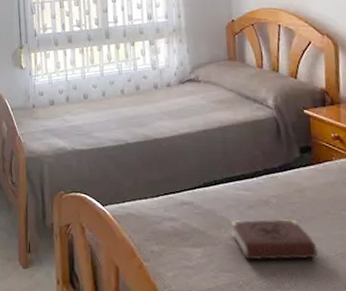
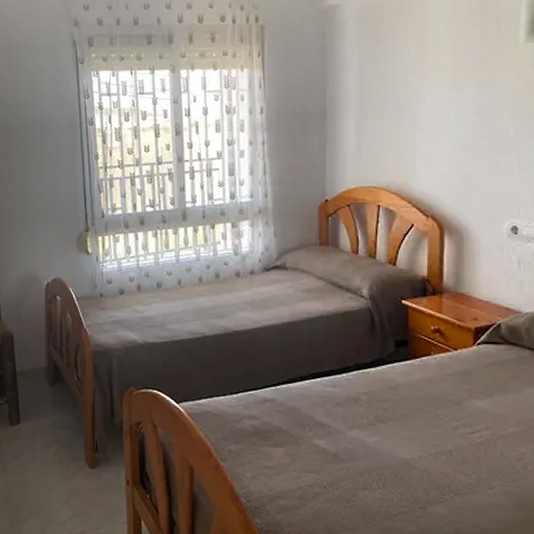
book: present [230,219,318,261] -> none [316,417,409,461]

